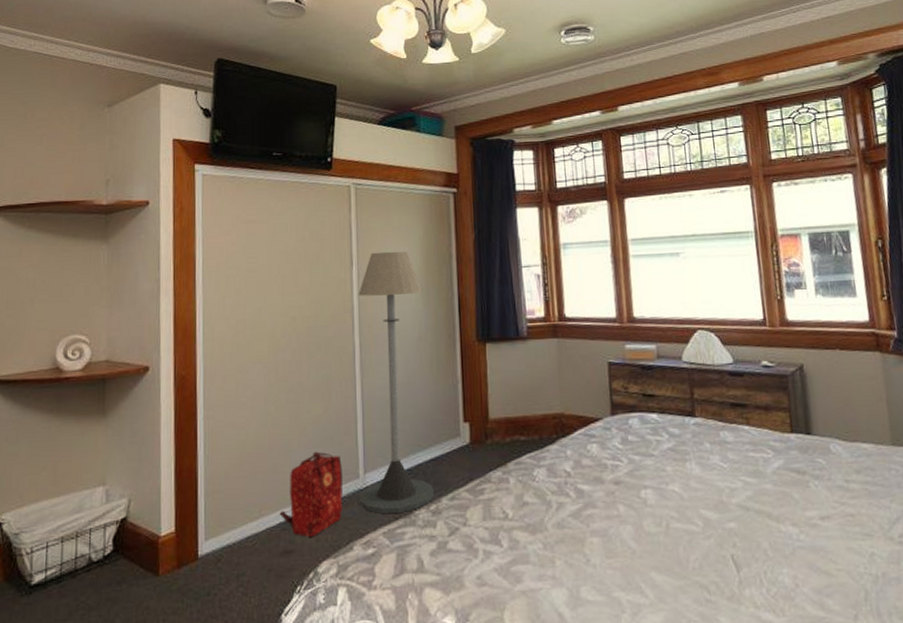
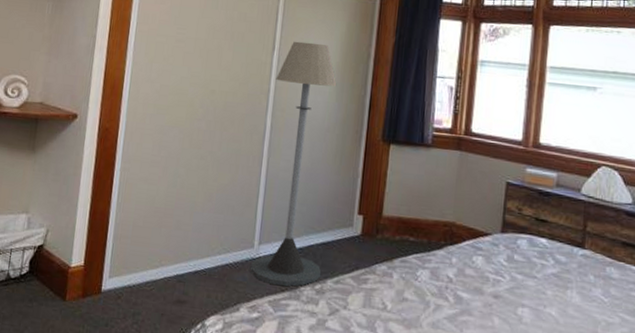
backpack: present [279,451,344,537] -> none [177,217,240,293]

